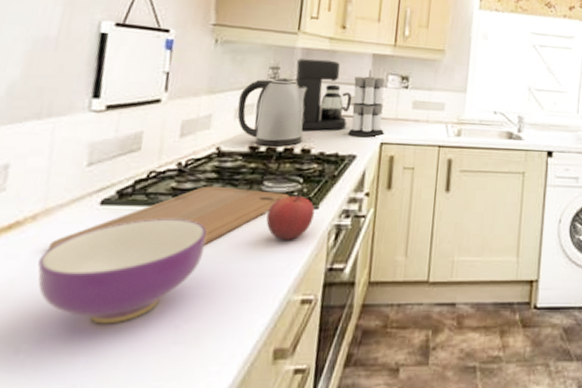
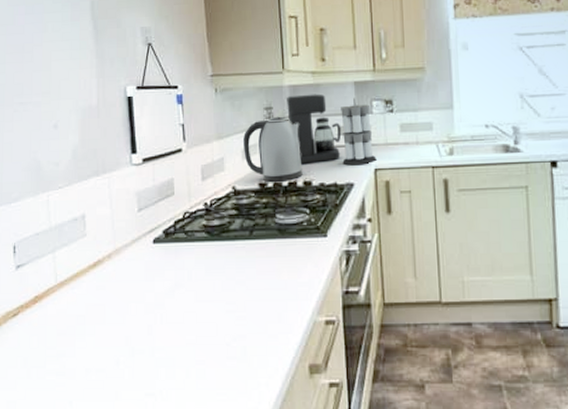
bowl: present [37,219,207,324] -> none [119,252,238,342]
chopping board: present [49,185,290,250] -> none [124,221,300,282]
fruit: present [266,195,315,240] -> none [284,224,324,267]

